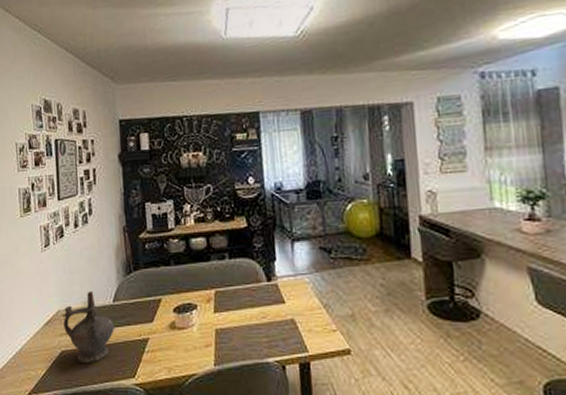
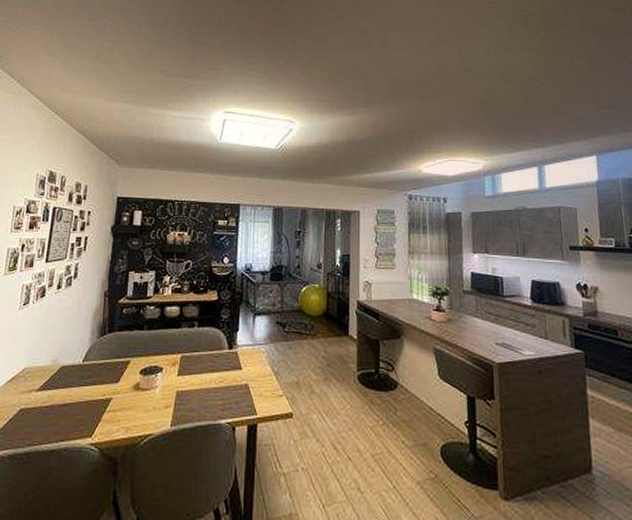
ceremonial vessel: present [62,291,115,364] -> none [27,350,81,423]

